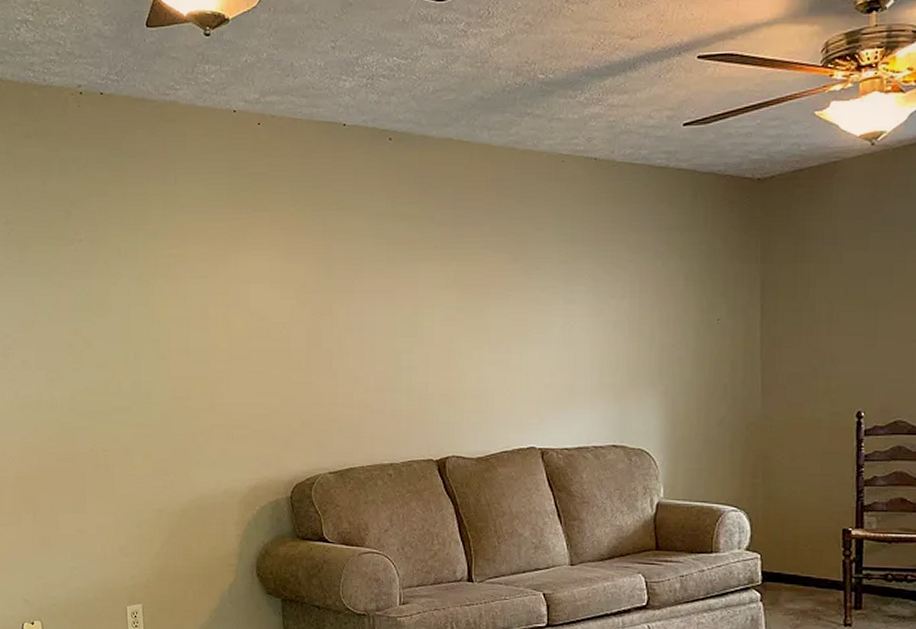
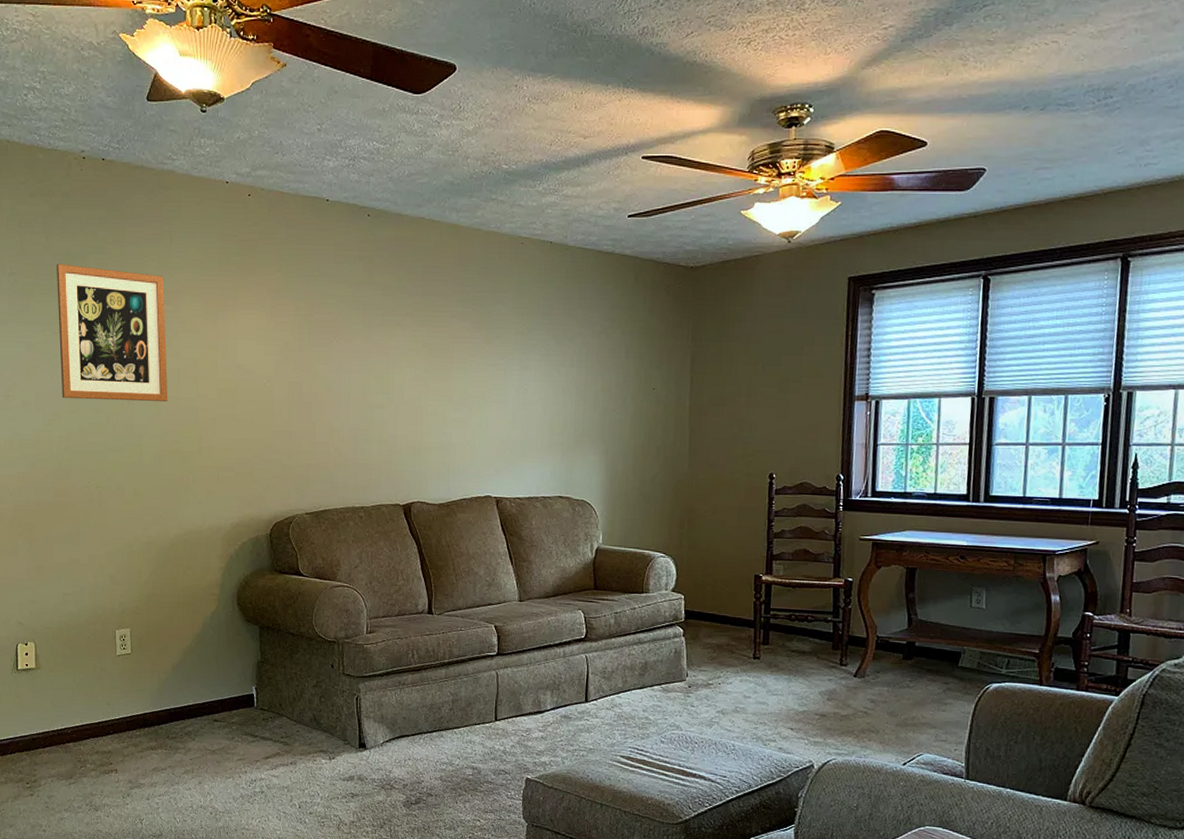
wall art: none [55,209,177,356] -> present [57,263,168,401]

